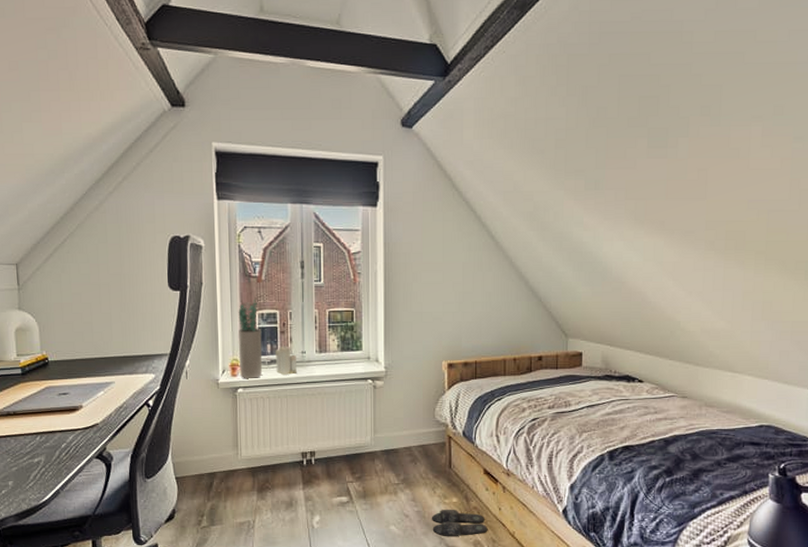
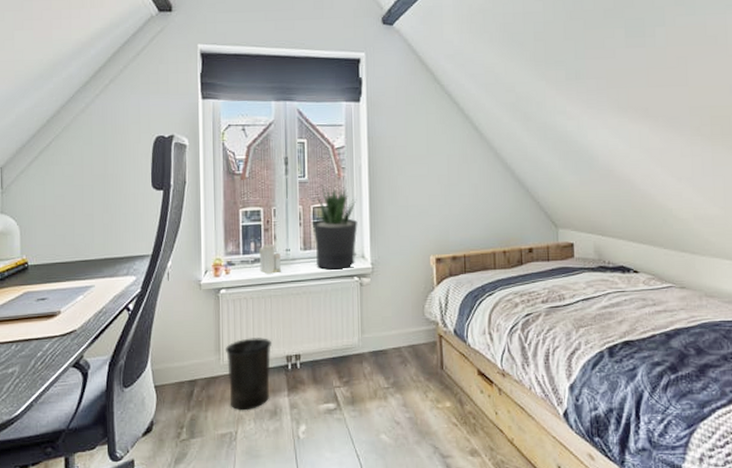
vase: present [238,297,263,379] -> none [221,195,246,280]
waste bin: none [242,435,288,502] -> present [225,338,272,411]
planter: none [328,288,372,373] -> present [313,184,358,271]
slippers: present [432,509,488,536] -> none [425,414,485,445]

